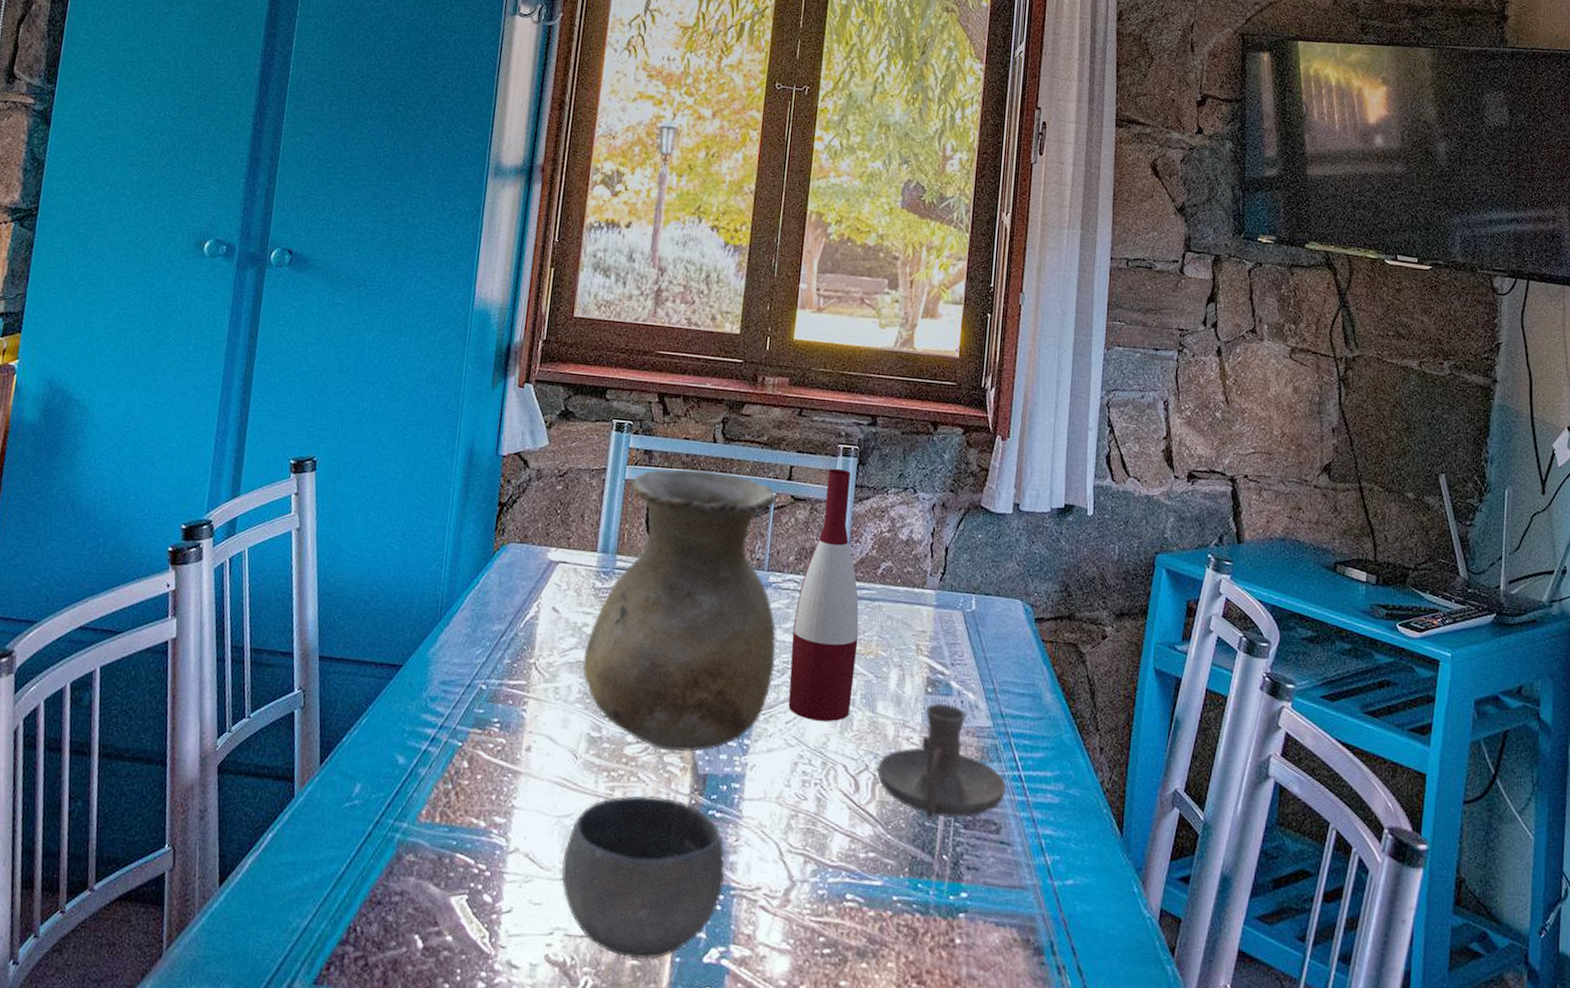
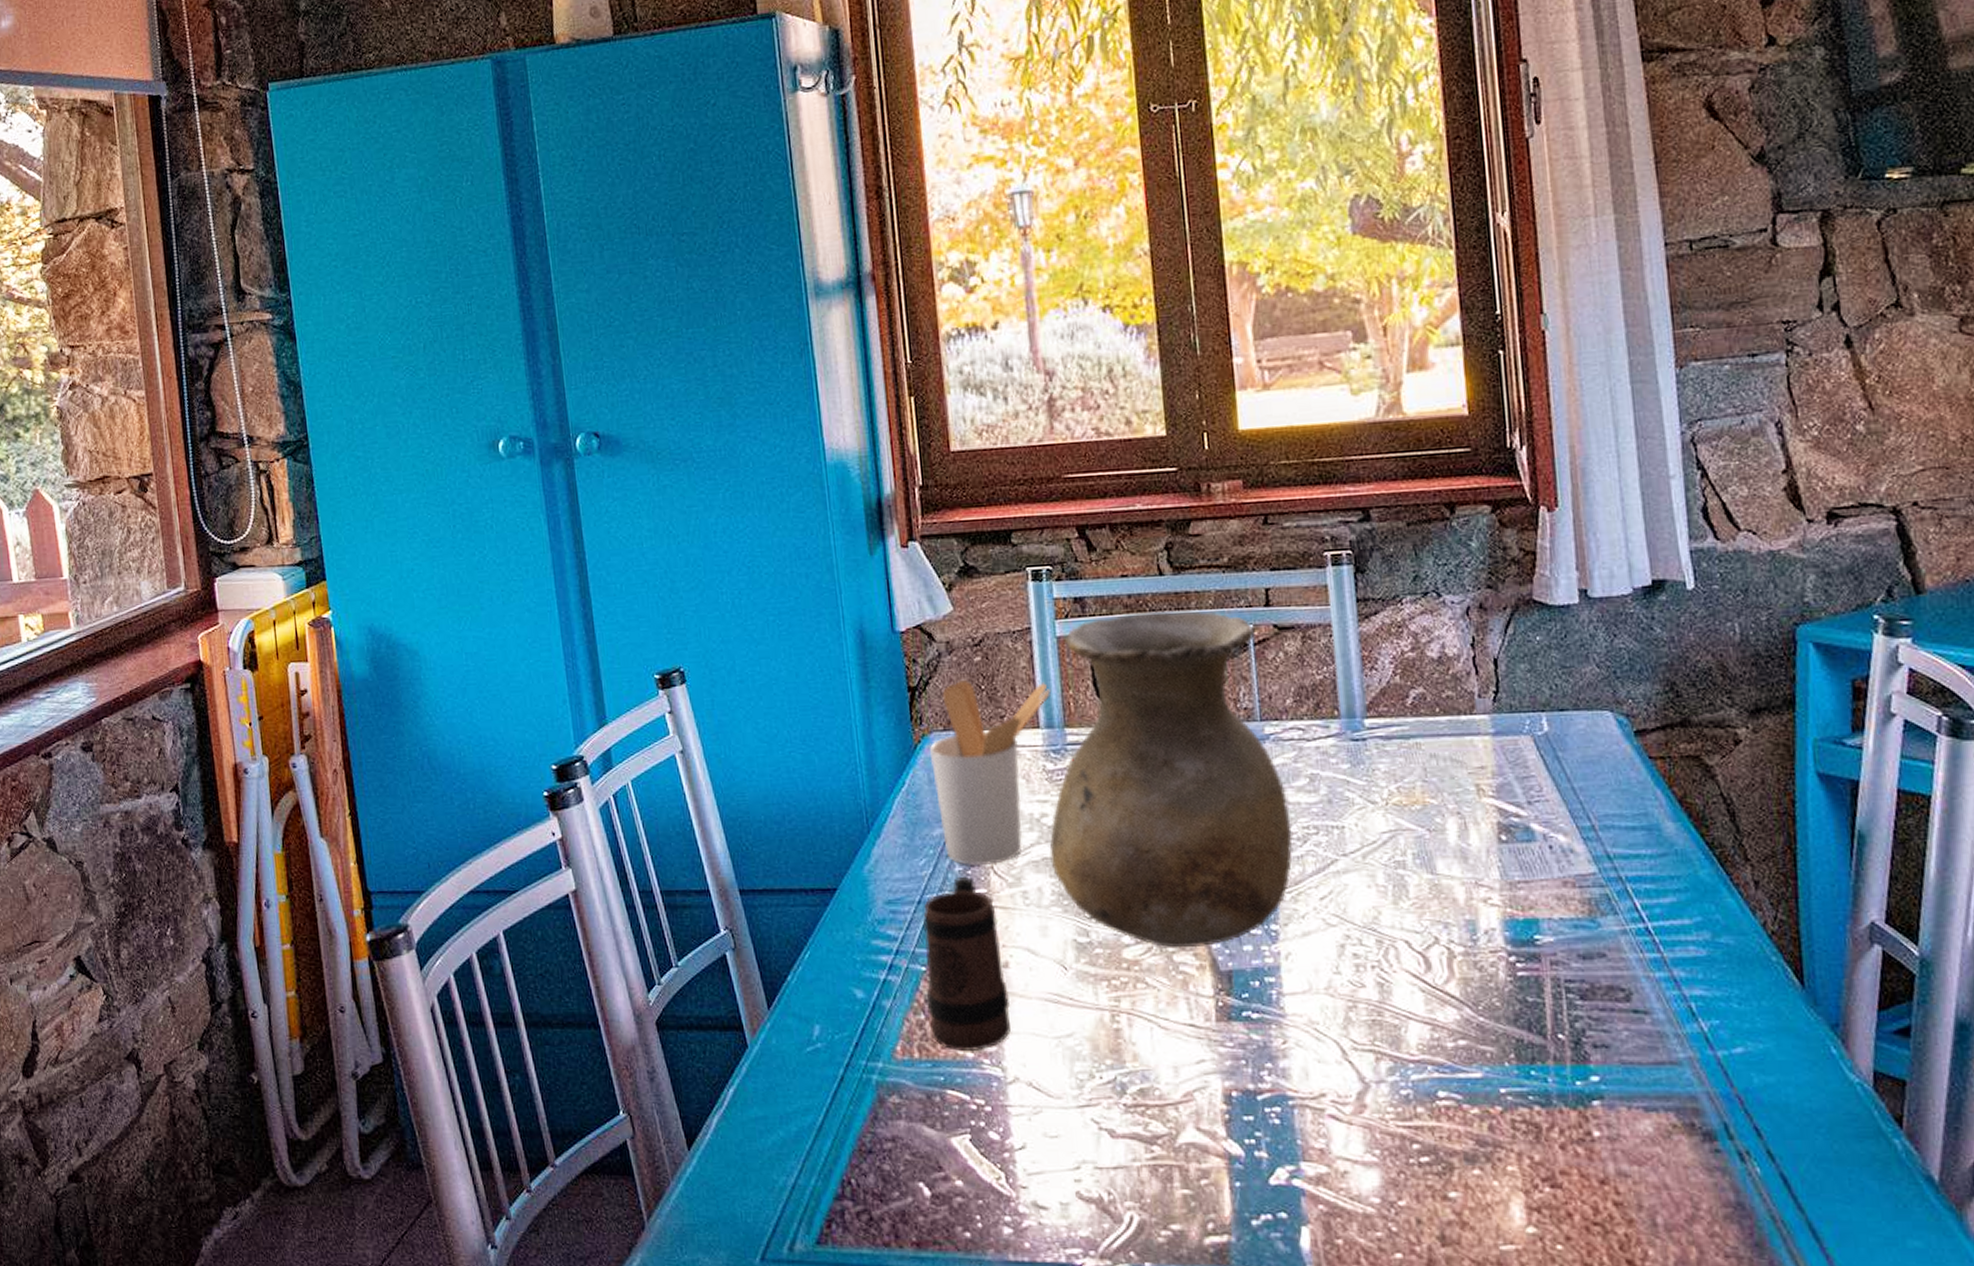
mug: none [454,668,530,822] -> present [922,876,1012,1052]
utensil holder: none [500,503,612,662] -> present [929,679,1052,866]
bowl: present [561,795,725,960] -> none [1074,1003,1279,1188]
wine bottle: present [788,468,859,722] -> none [1306,582,1402,892]
candle holder: present [877,703,1006,820] -> none [1451,852,1630,993]

